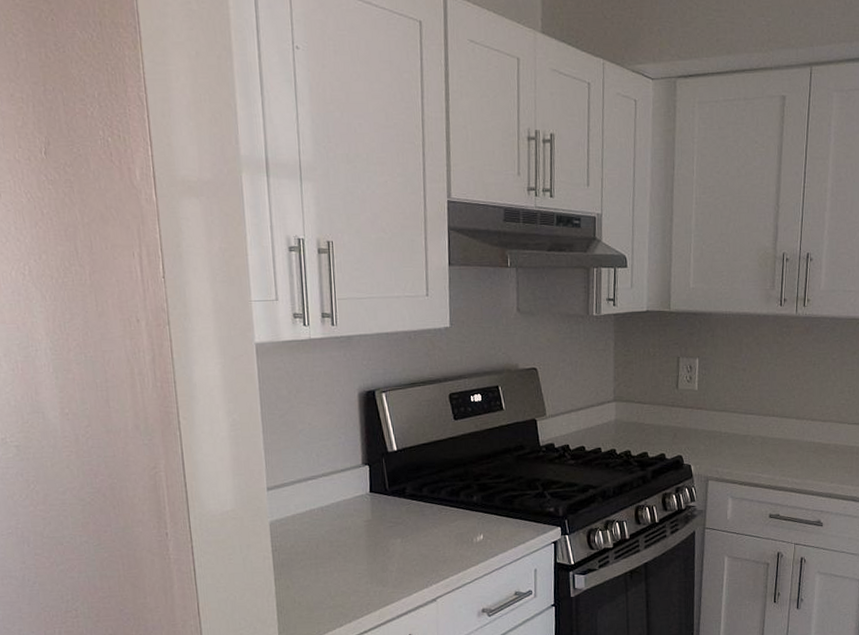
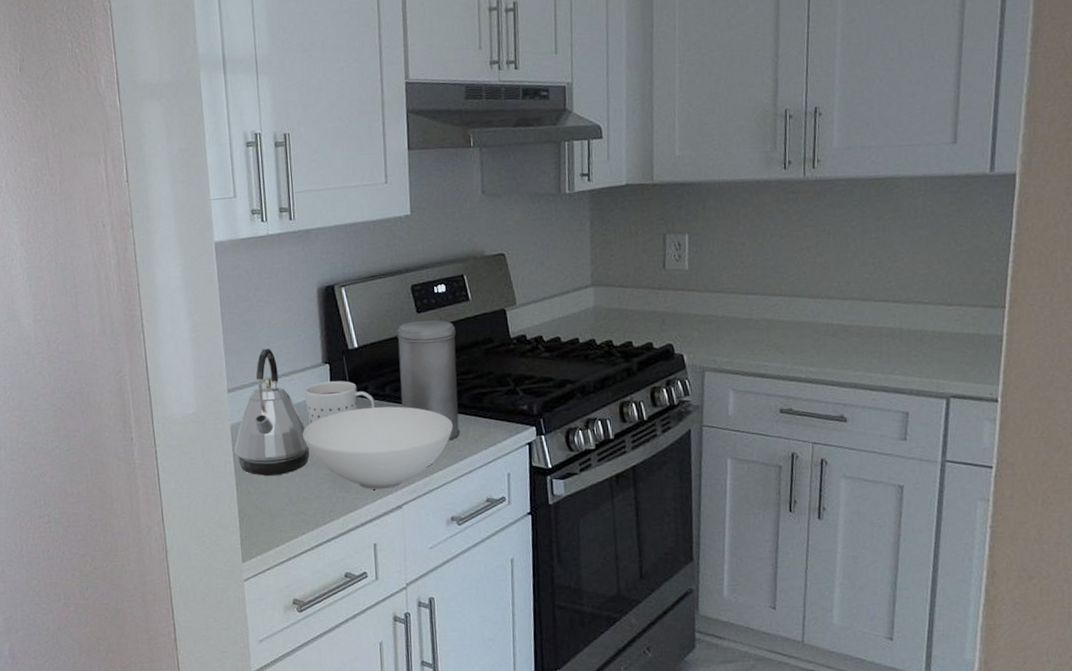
kettle: none [273,449,348,571] -> present [234,348,310,476]
bowl: none [342,506,486,585] -> present [303,406,453,491]
mug: none [345,481,413,524] -> present [305,380,376,426]
canister: none [434,426,493,539] -> present [397,319,461,441]

